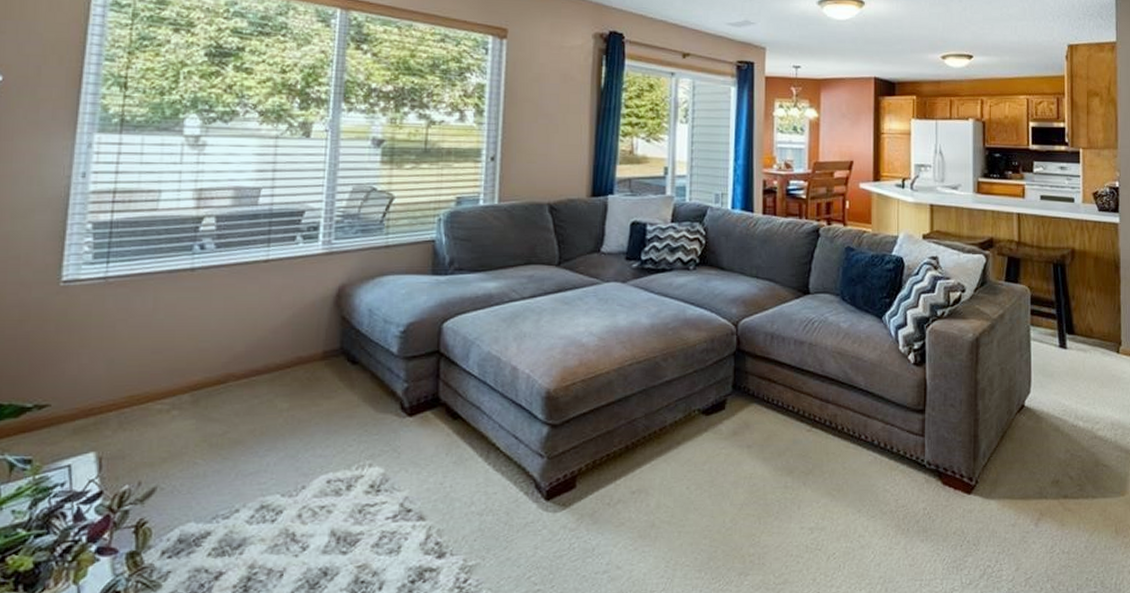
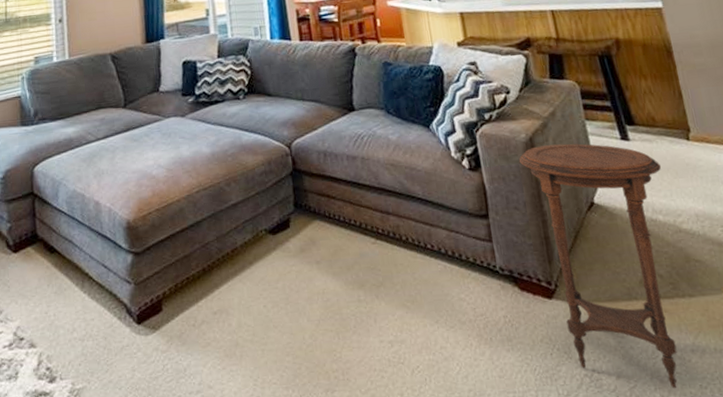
side table: none [963,346,1090,581] -> present [519,143,678,389]

